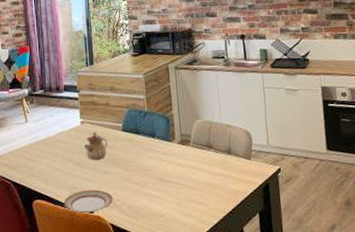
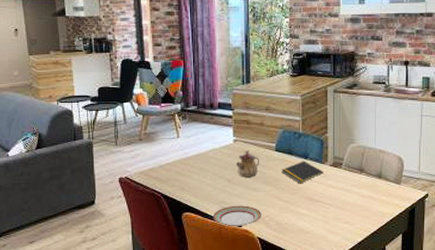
notepad: none [129,140,172,164] -> present [281,161,324,184]

